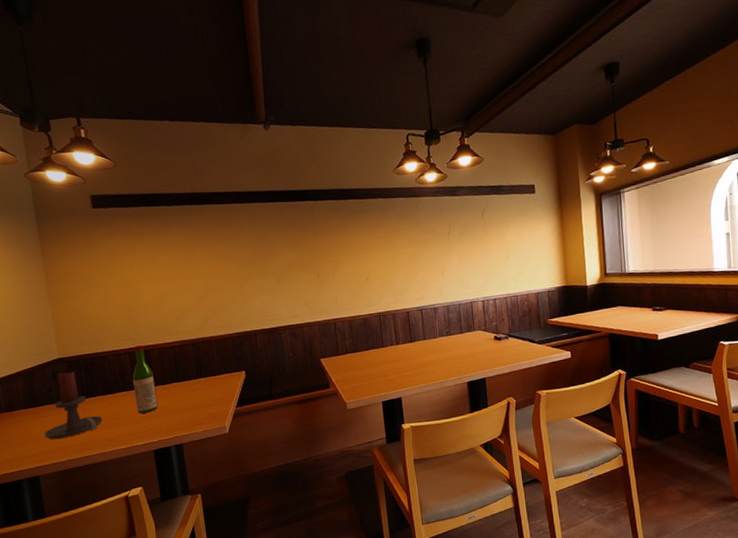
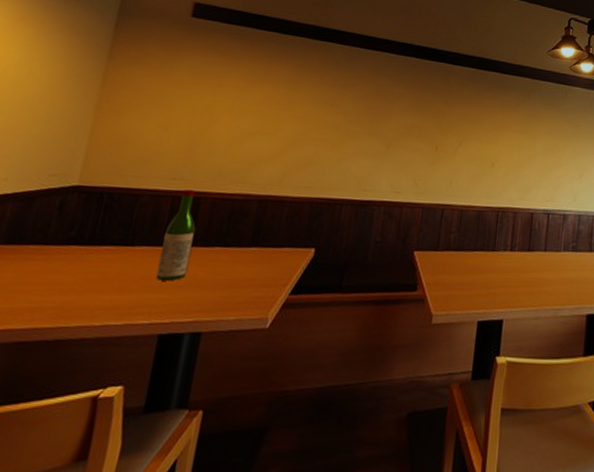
candle holder: present [44,371,103,440] -> none [13,205,106,296]

